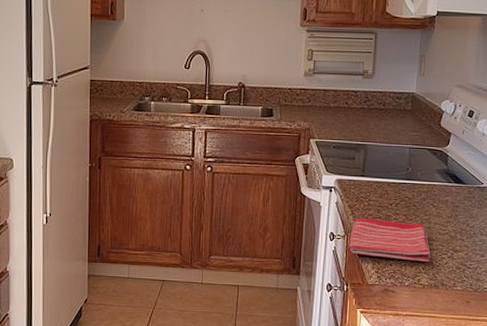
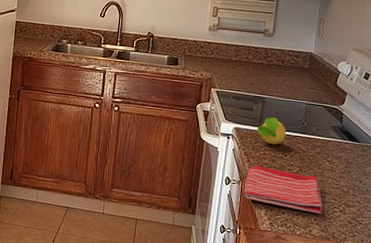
fruit: none [360,165,391,195] -> present [257,117,287,145]

